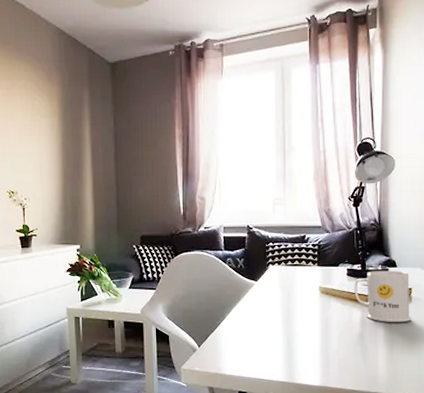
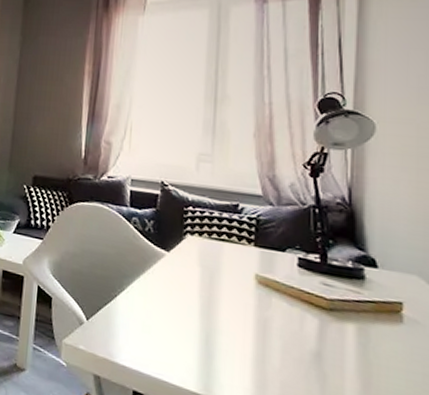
mug: present [354,270,411,323] -> none [308,266,402,351]

